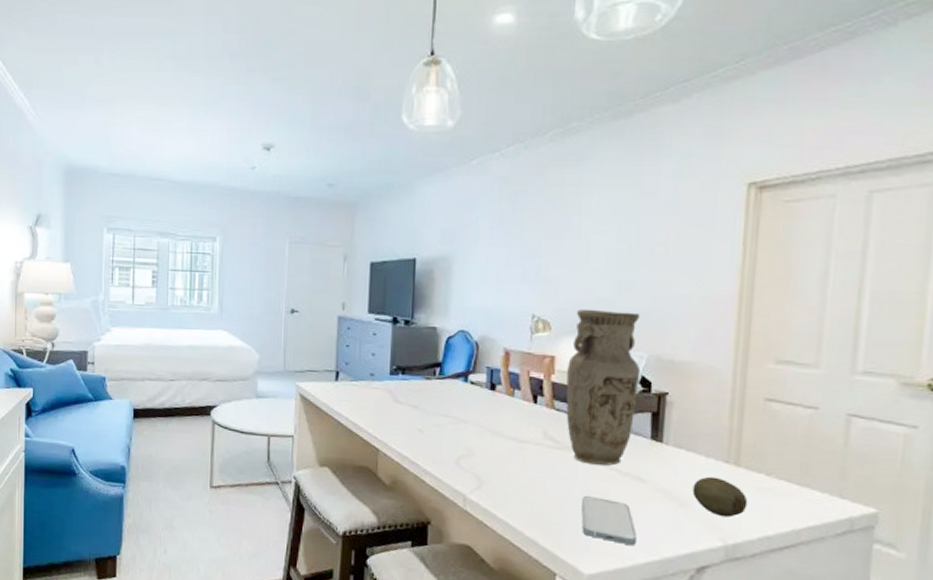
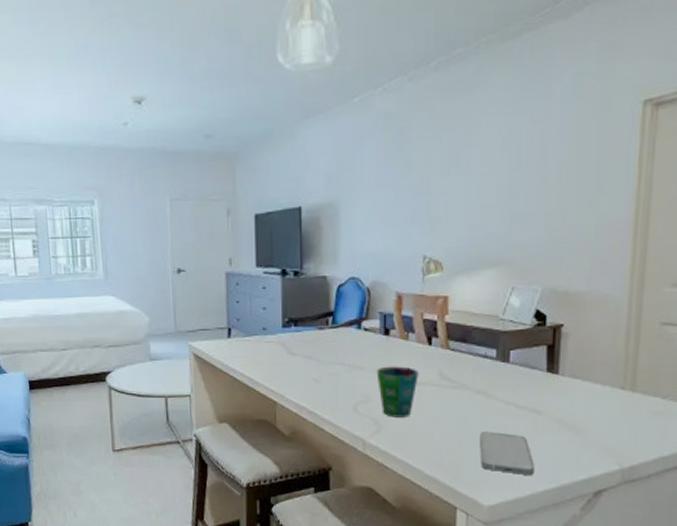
cup: none [480,421,523,475] -> present [376,366,419,417]
vase: present [566,308,641,466] -> none [460,245,535,401]
fruit: present [692,476,748,518] -> none [589,404,644,442]

